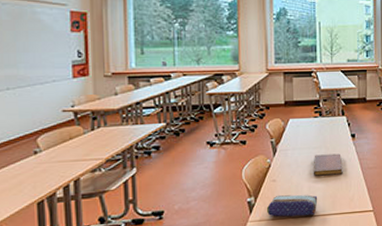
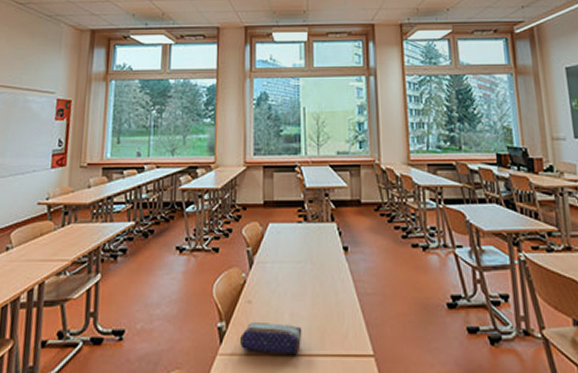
notebook: present [313,153,343,176] -> none [296,271,333,300]

